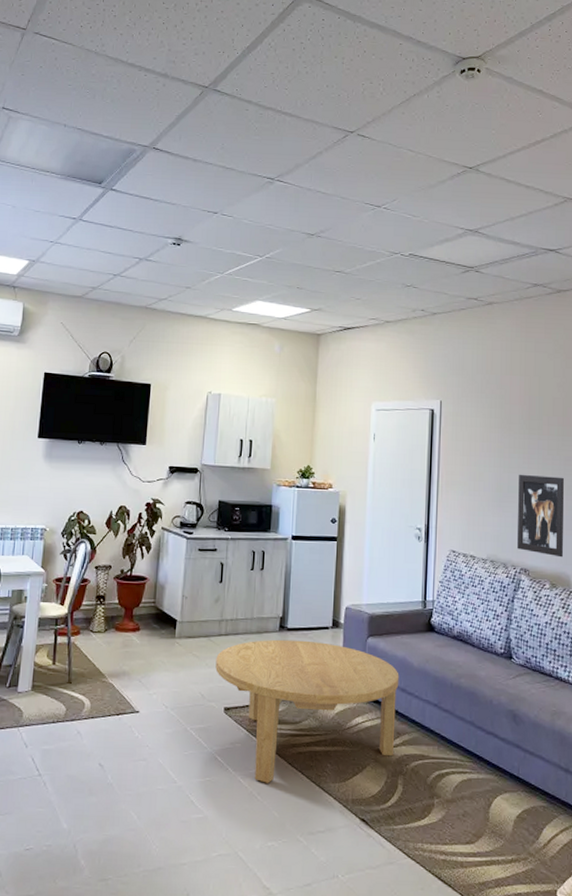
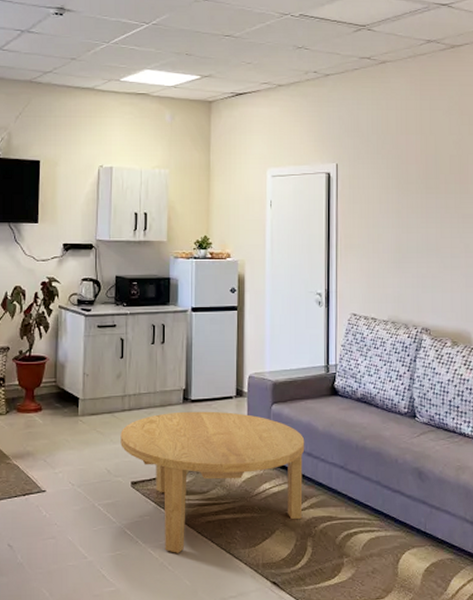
wall art: present [517,474,564,558] -> none [417,234,463,315]

